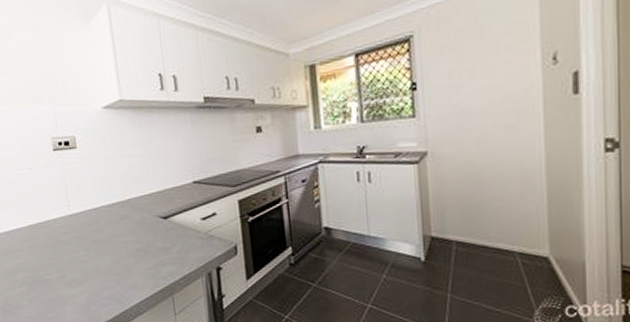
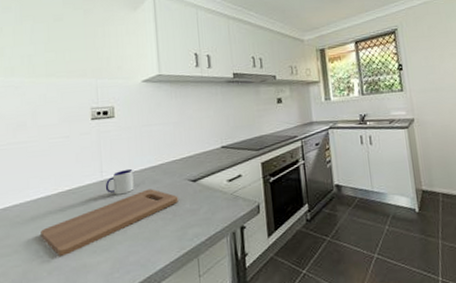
cutting board: none [16,225,150,286] -> present [41,189,179,256]
mug: none [73,204,103,230] -> present [105,169,134,195]

